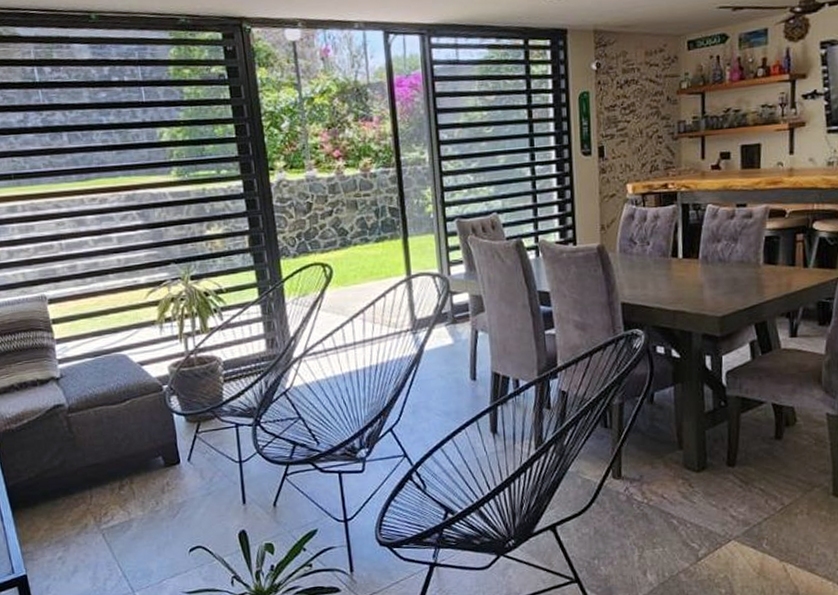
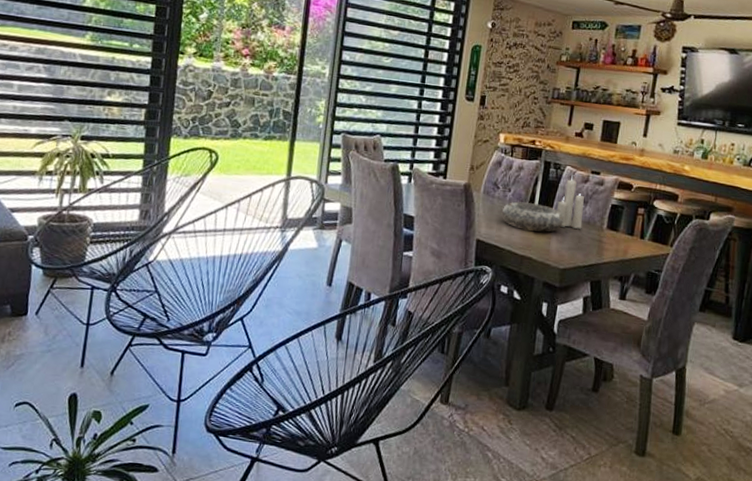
decorative bowl: none [643,252,714,283] -> present [501,201,563,233]
candle: none [704,213,736,272] -> present [557,175,584,229]

